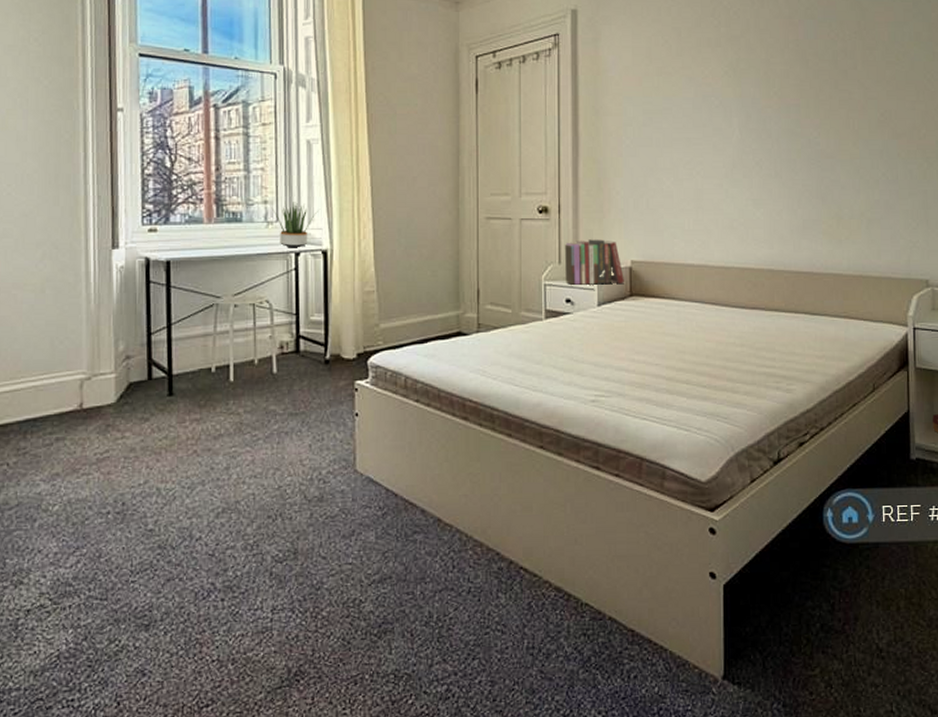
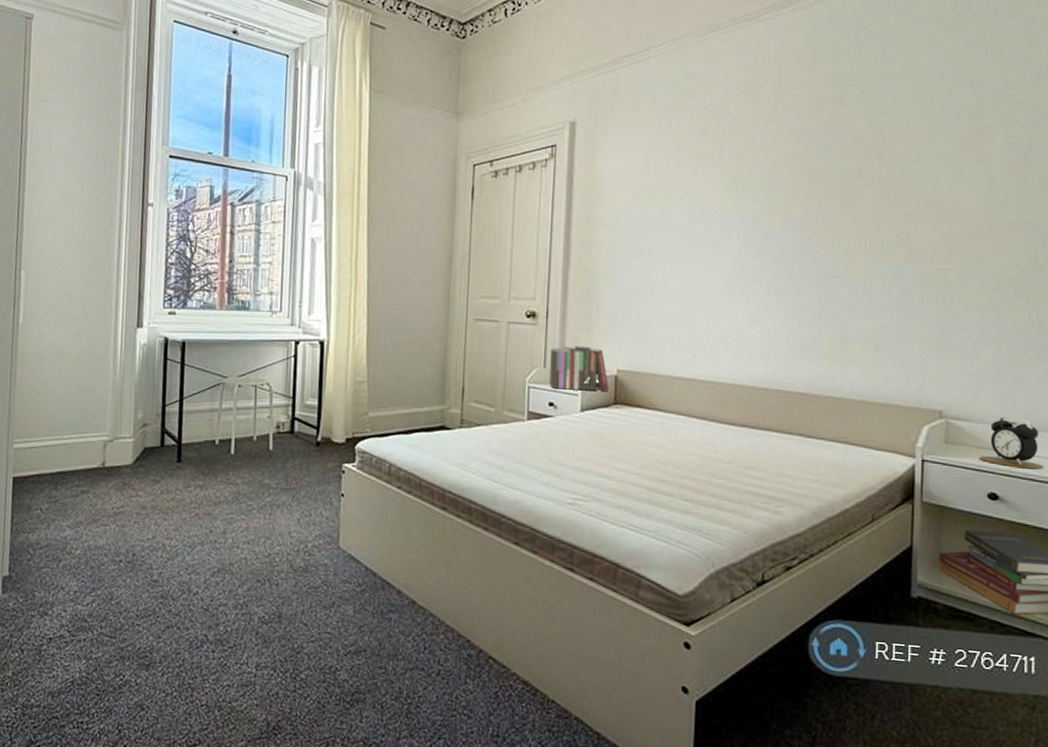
potted plant: present [271,202,318,248] -> none [276,294,318,337]

